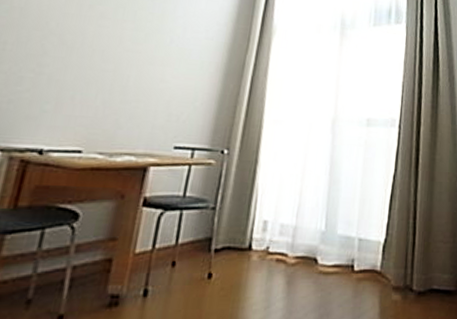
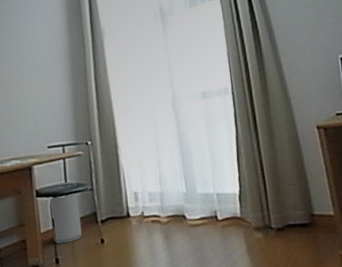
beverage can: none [149,193,197,272] -> present [49,181,82,244]

